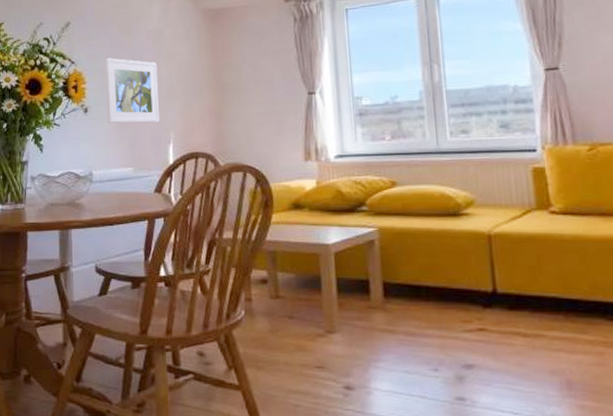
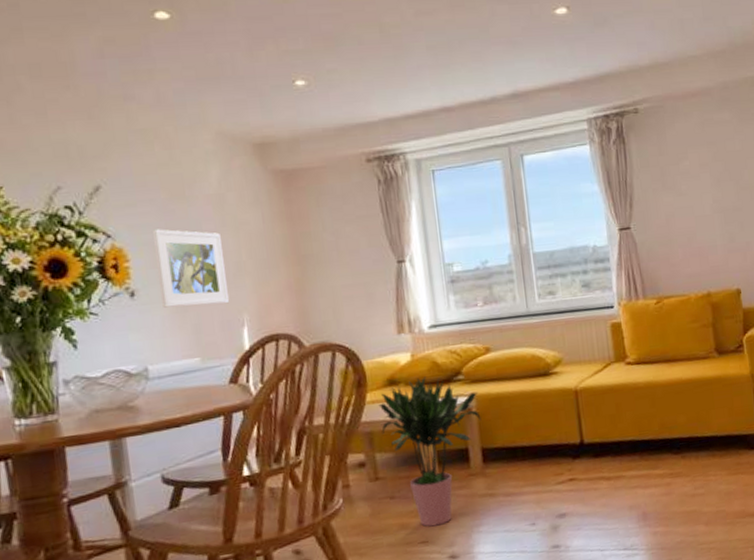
potted plant: none [283,204,384,353] -> present [378,376,482,527]

